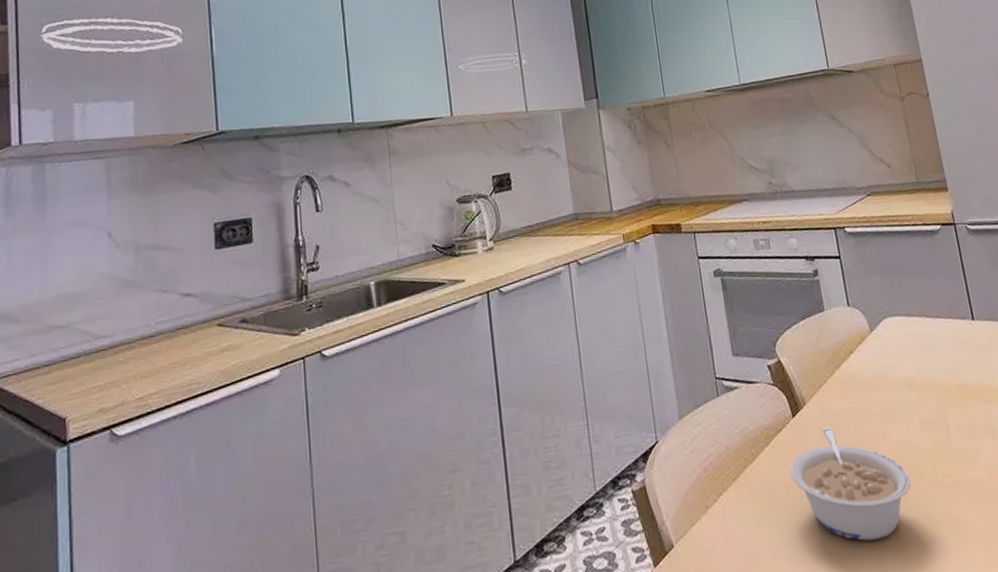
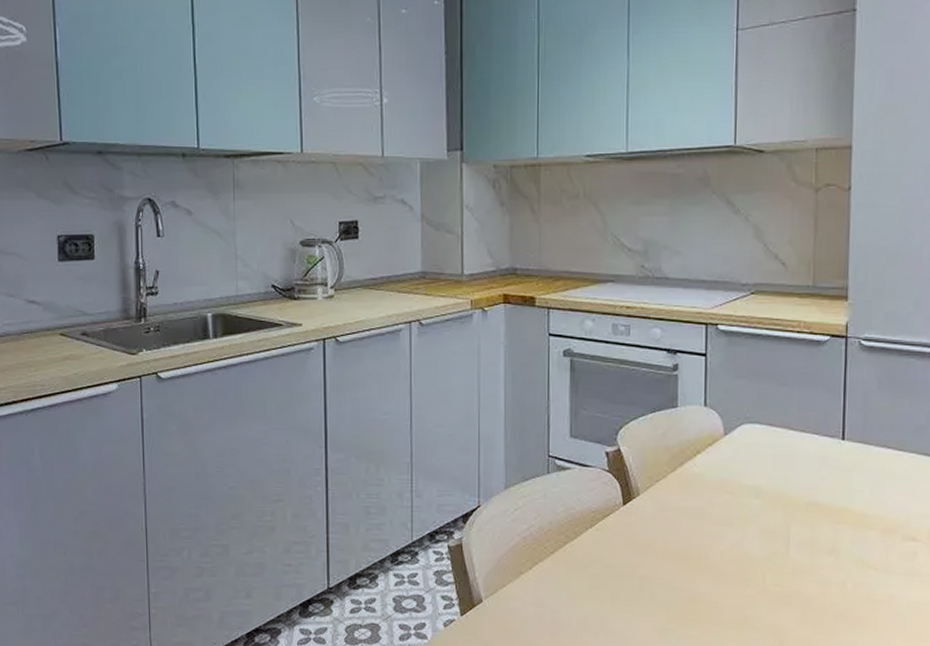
legume: present [790,426,911,541] -> none [611,519,736,630]

